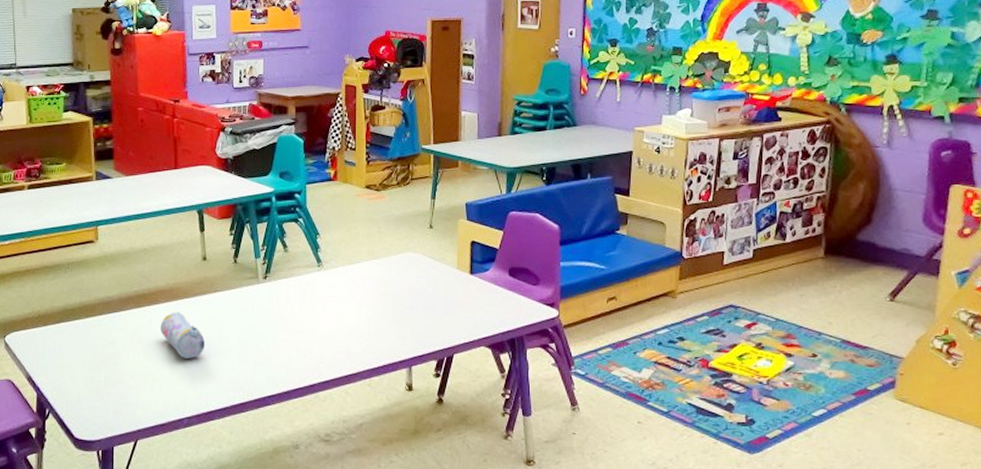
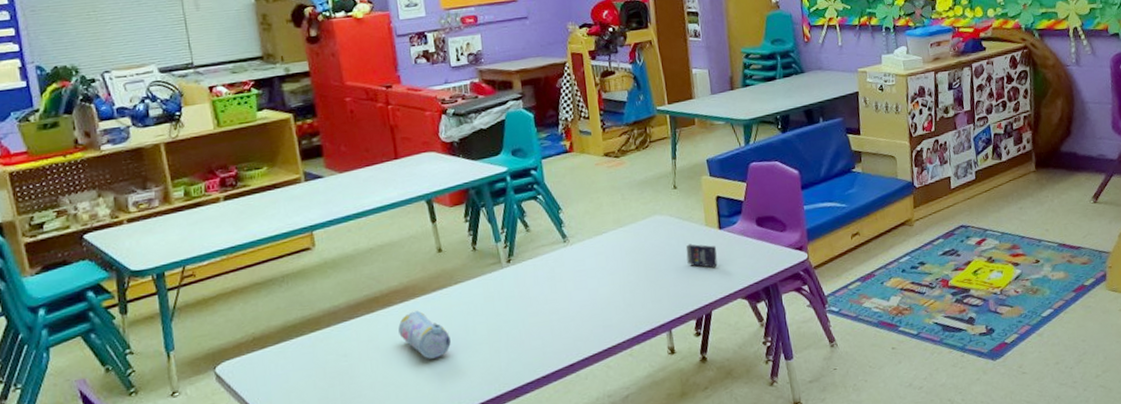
crayon box: none [435,285,465,311] -> present [686,244,718,268]

